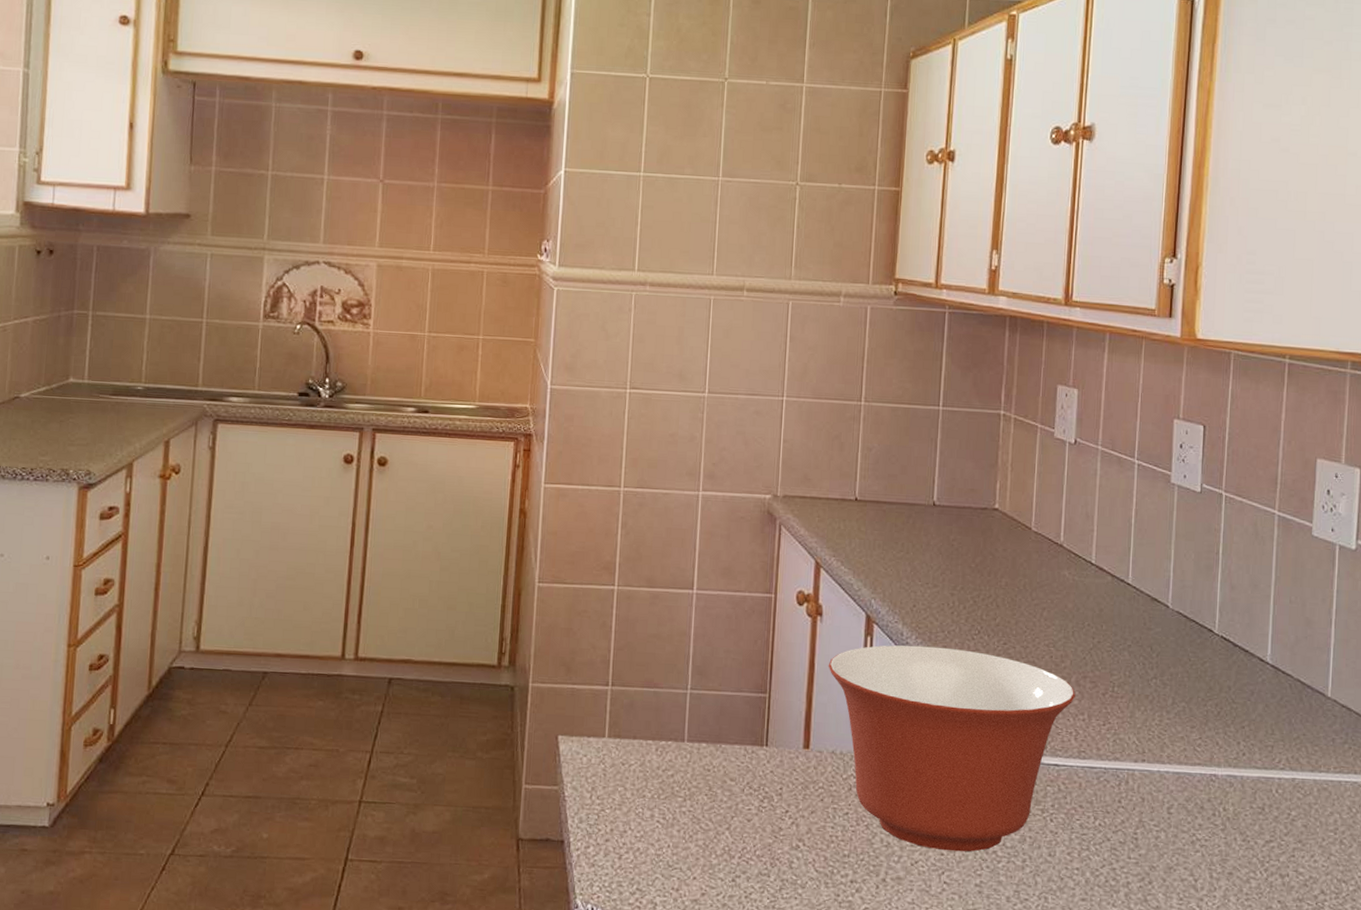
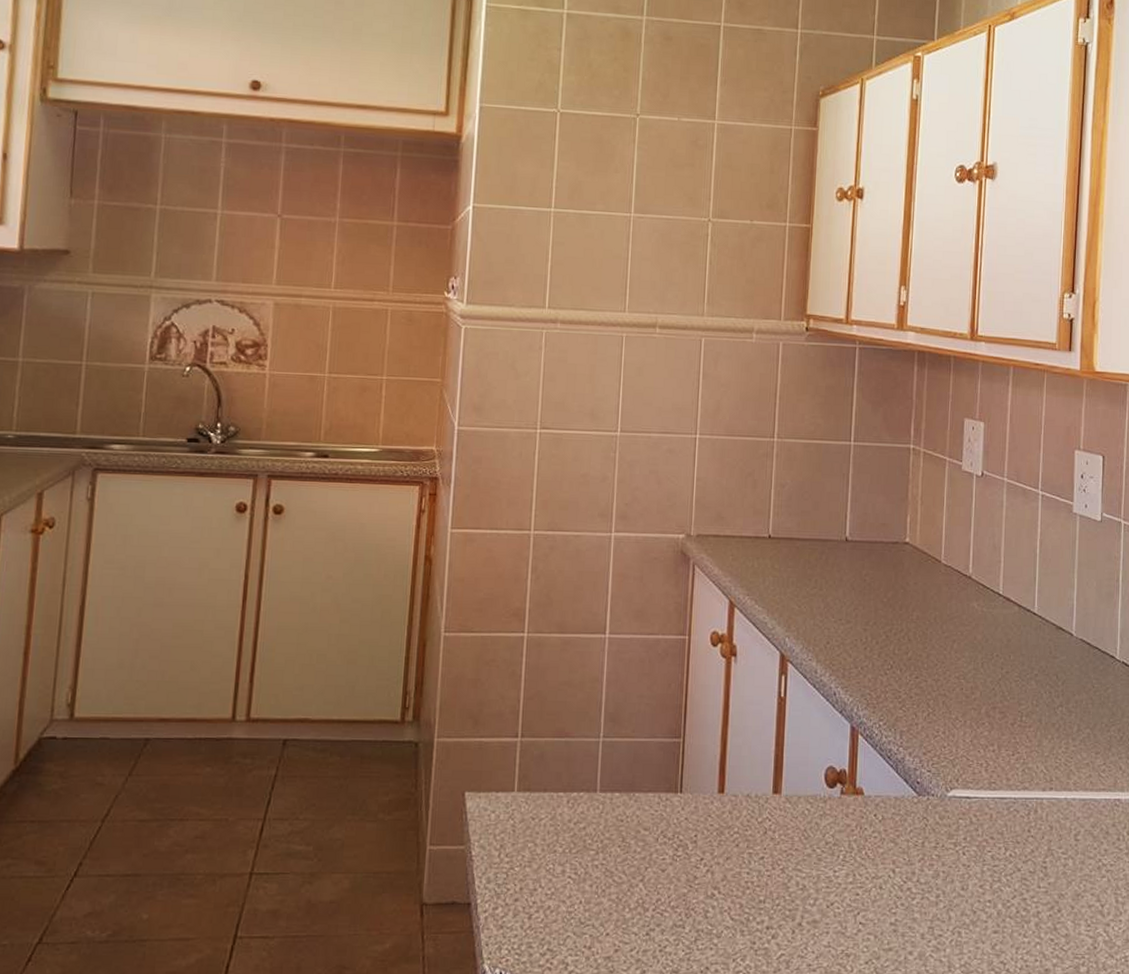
mixing bowl: present [828,645,1075,852] -> none [742,682,985,891]

